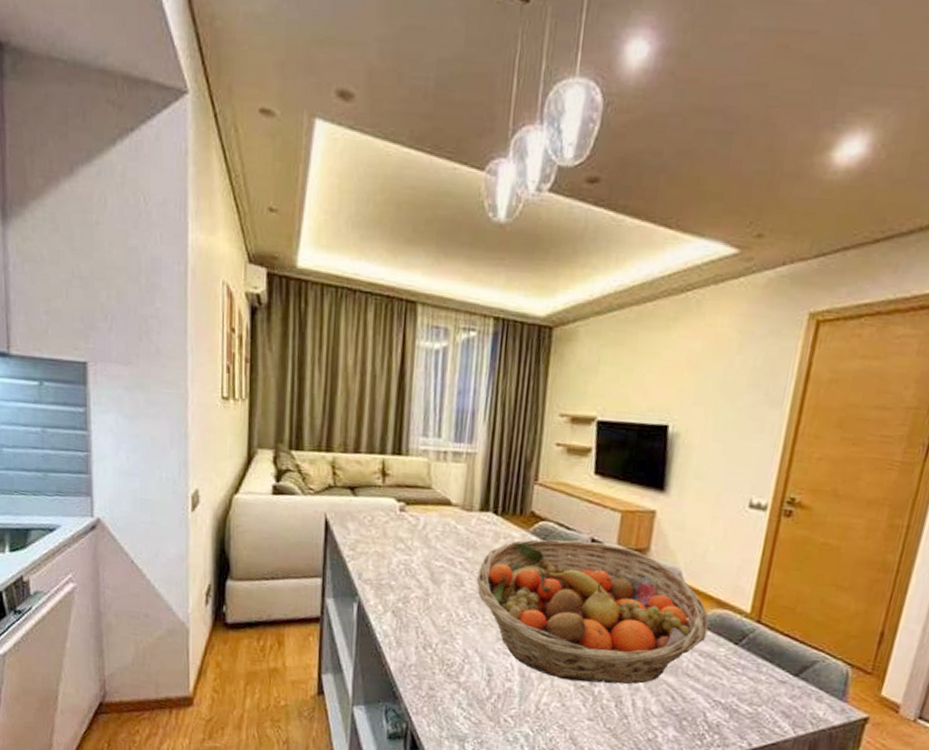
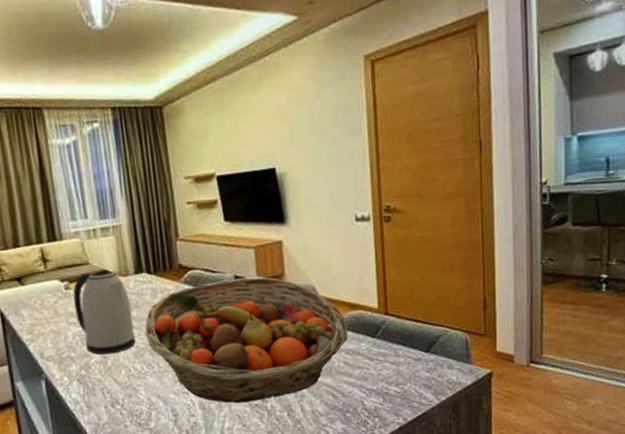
kettle: none [405,497,468,593] -> present [73,269,136,355]

